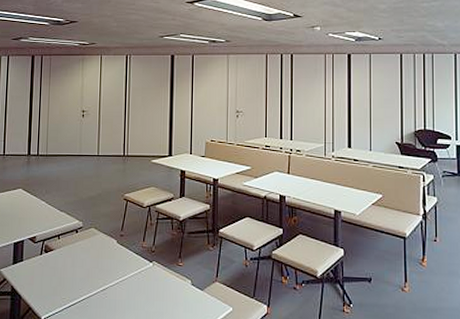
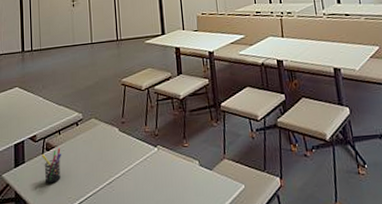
pen holder: none [39,251,60,284] -> present [41,148,62,184]

